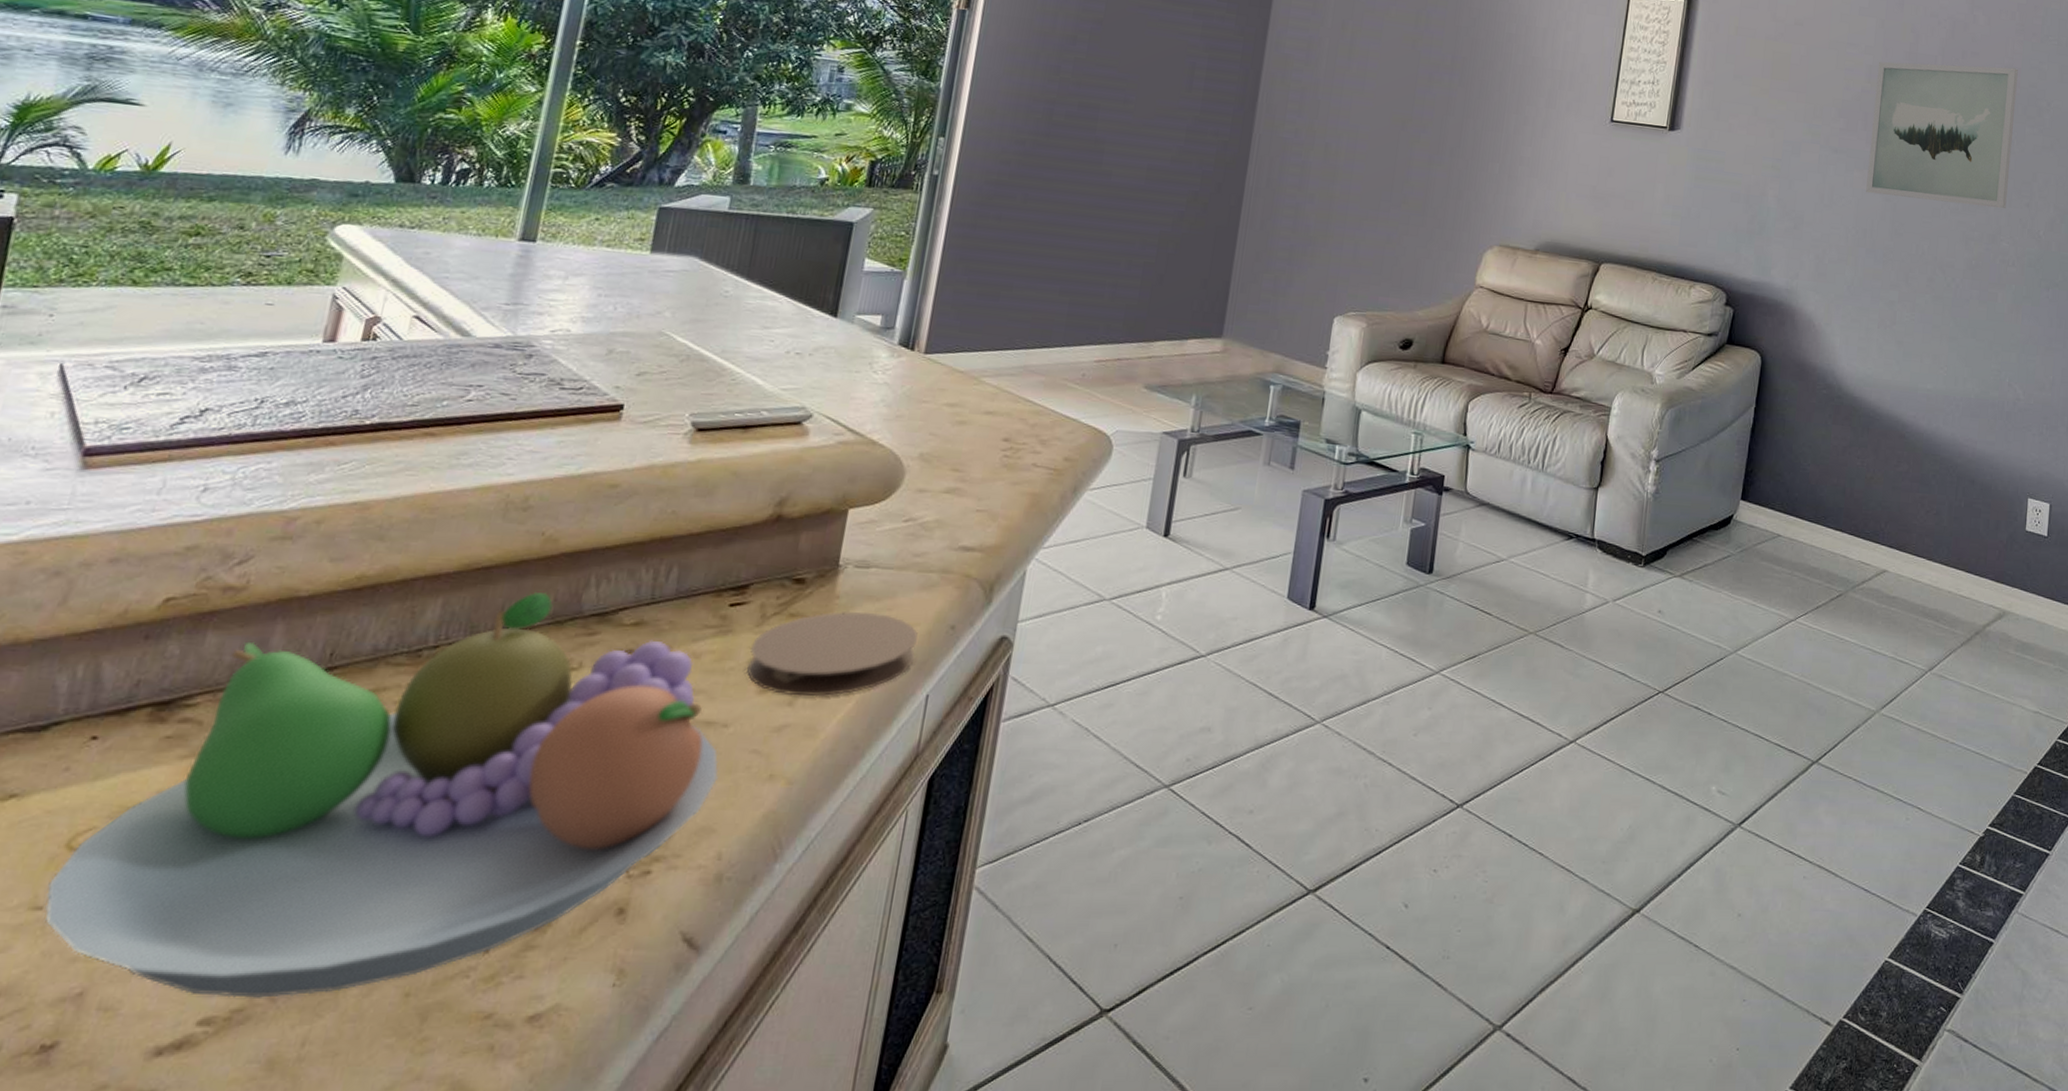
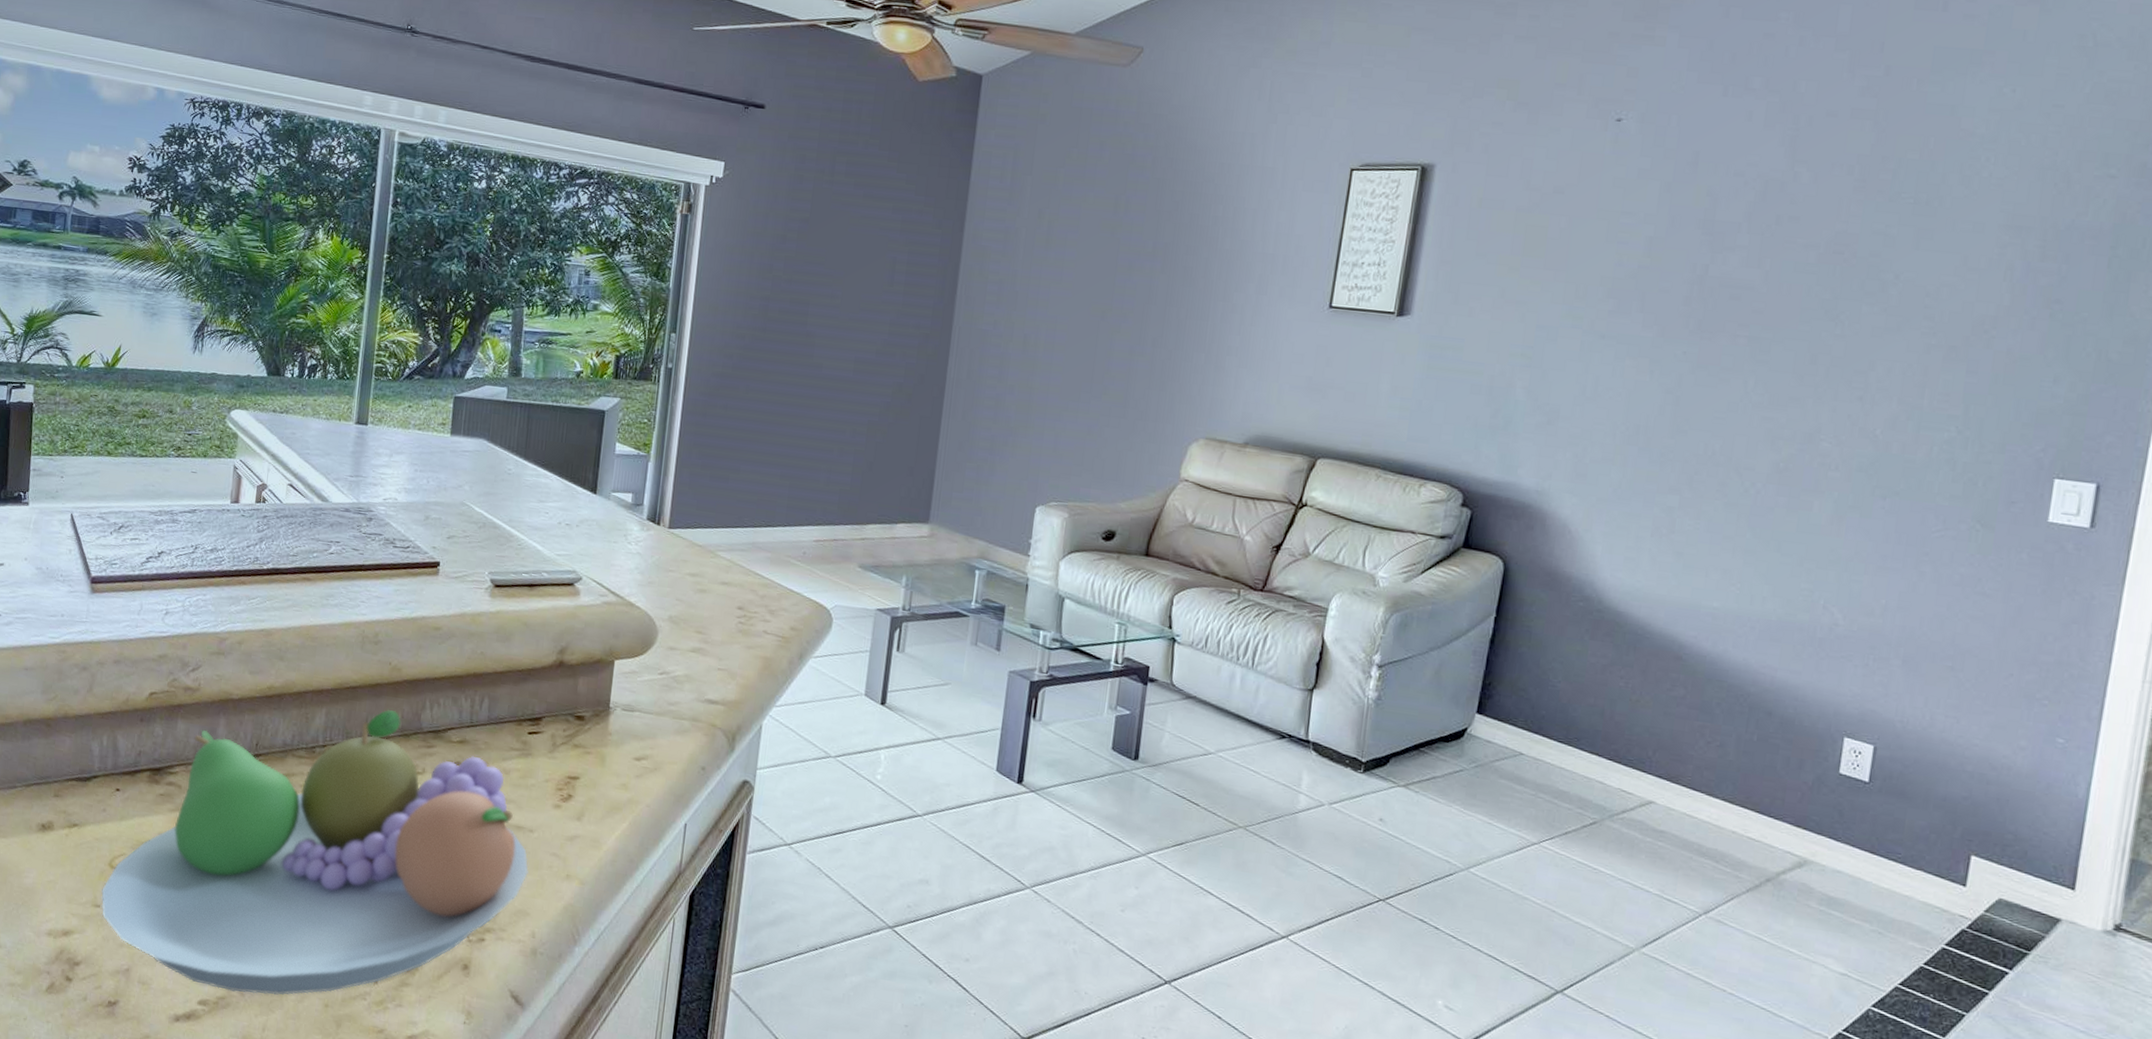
coaster: present [747,610,918,697] -> none [544,746,675,816]
wall art: present [1866,61,2018,209] -> none [1640,232,1855,403]

